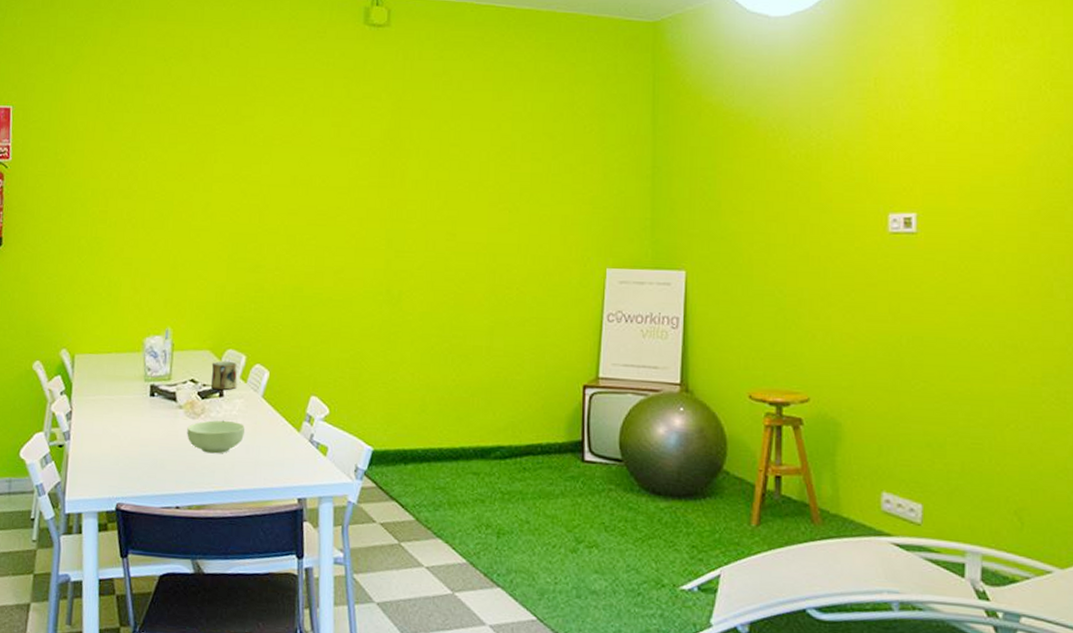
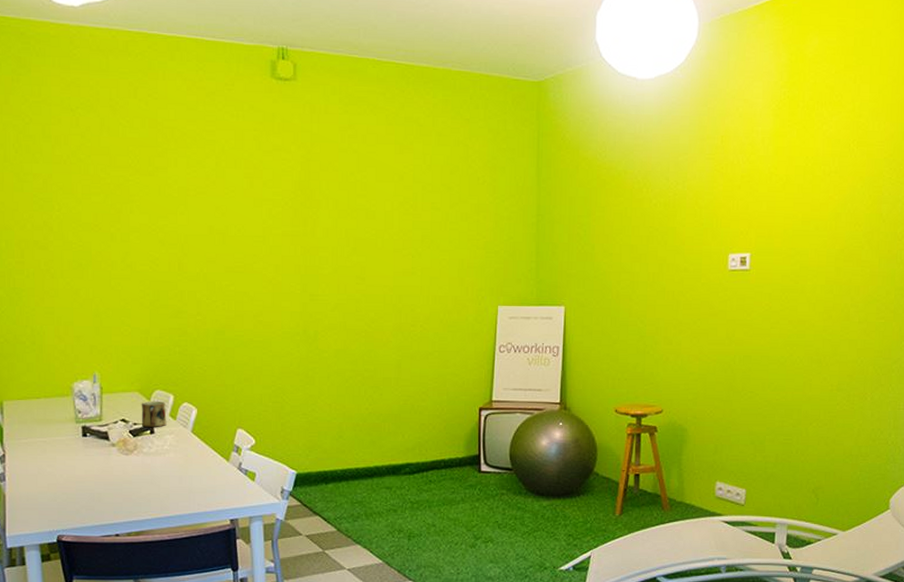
cereal bowl: present [187,420,245,454] -> none [121,454,176,485]

